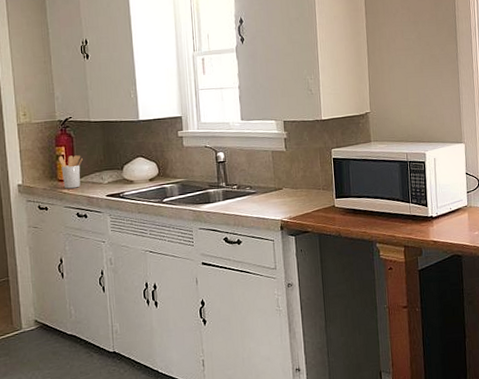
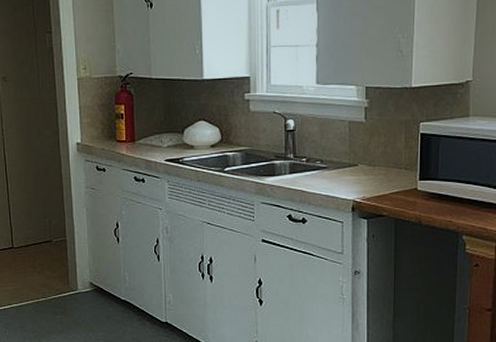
utensil holder: present [58,155,83,189] -> none [117,114,142,150]

